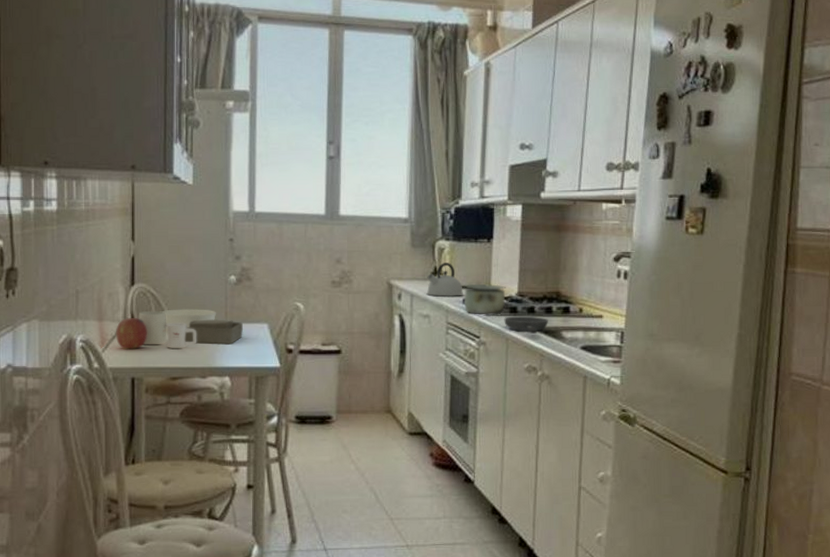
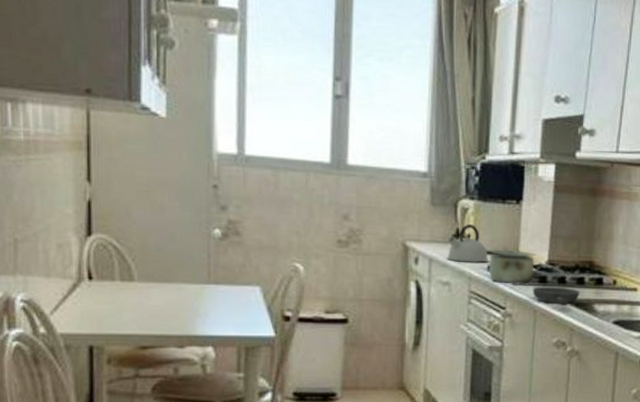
fruit: present [115,318,148,349] -> none [67,275,110,312]
mug: present [138,311,167,346] -> none [97,267,135,308]
bowl: present [162,309,217,328] -> none [127,266,198,289]
mug: present [166,323,197,348] -> none [133,282,173,313]
napkin holder: present [184,319,243,345] -> none [156,279,230,310]

